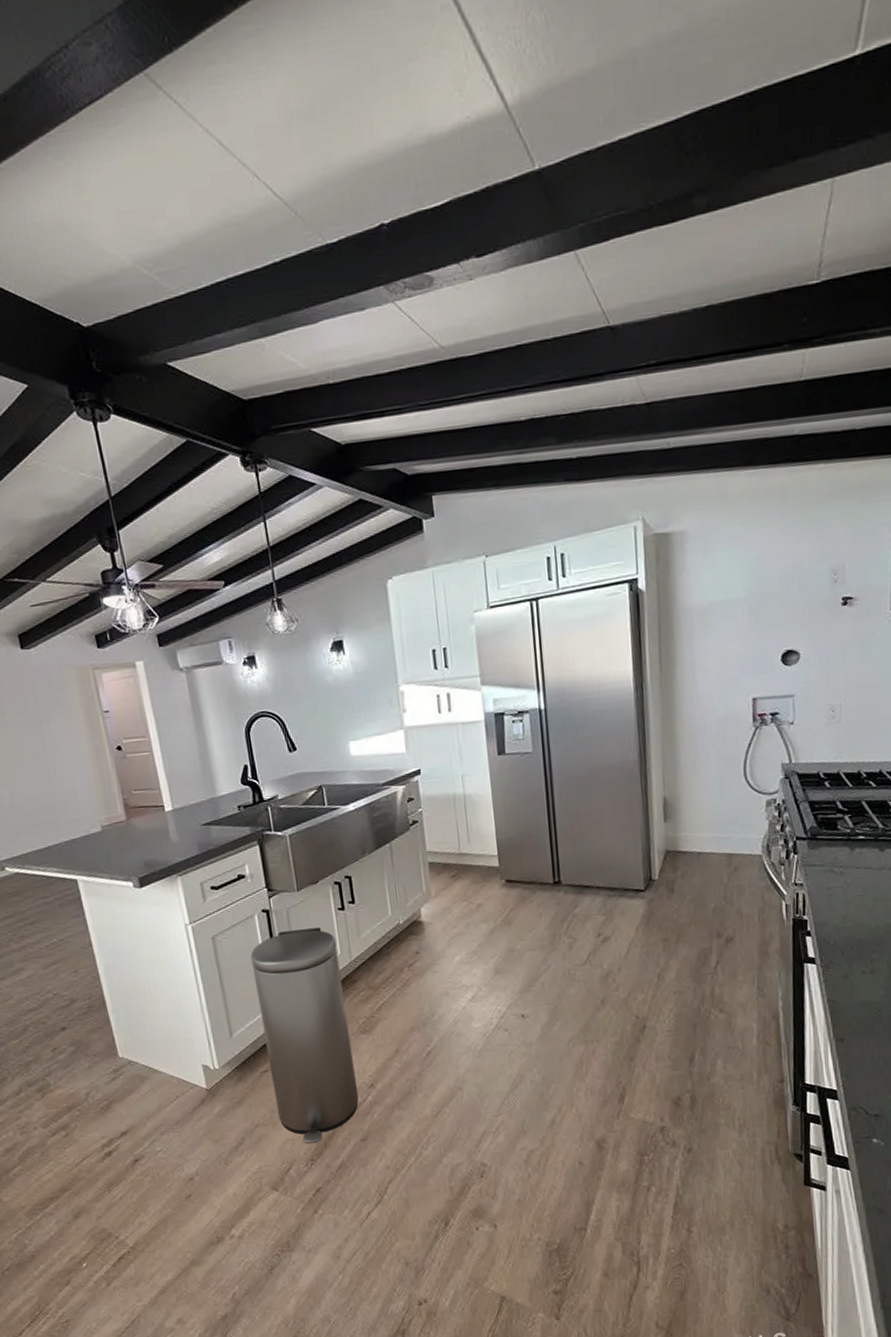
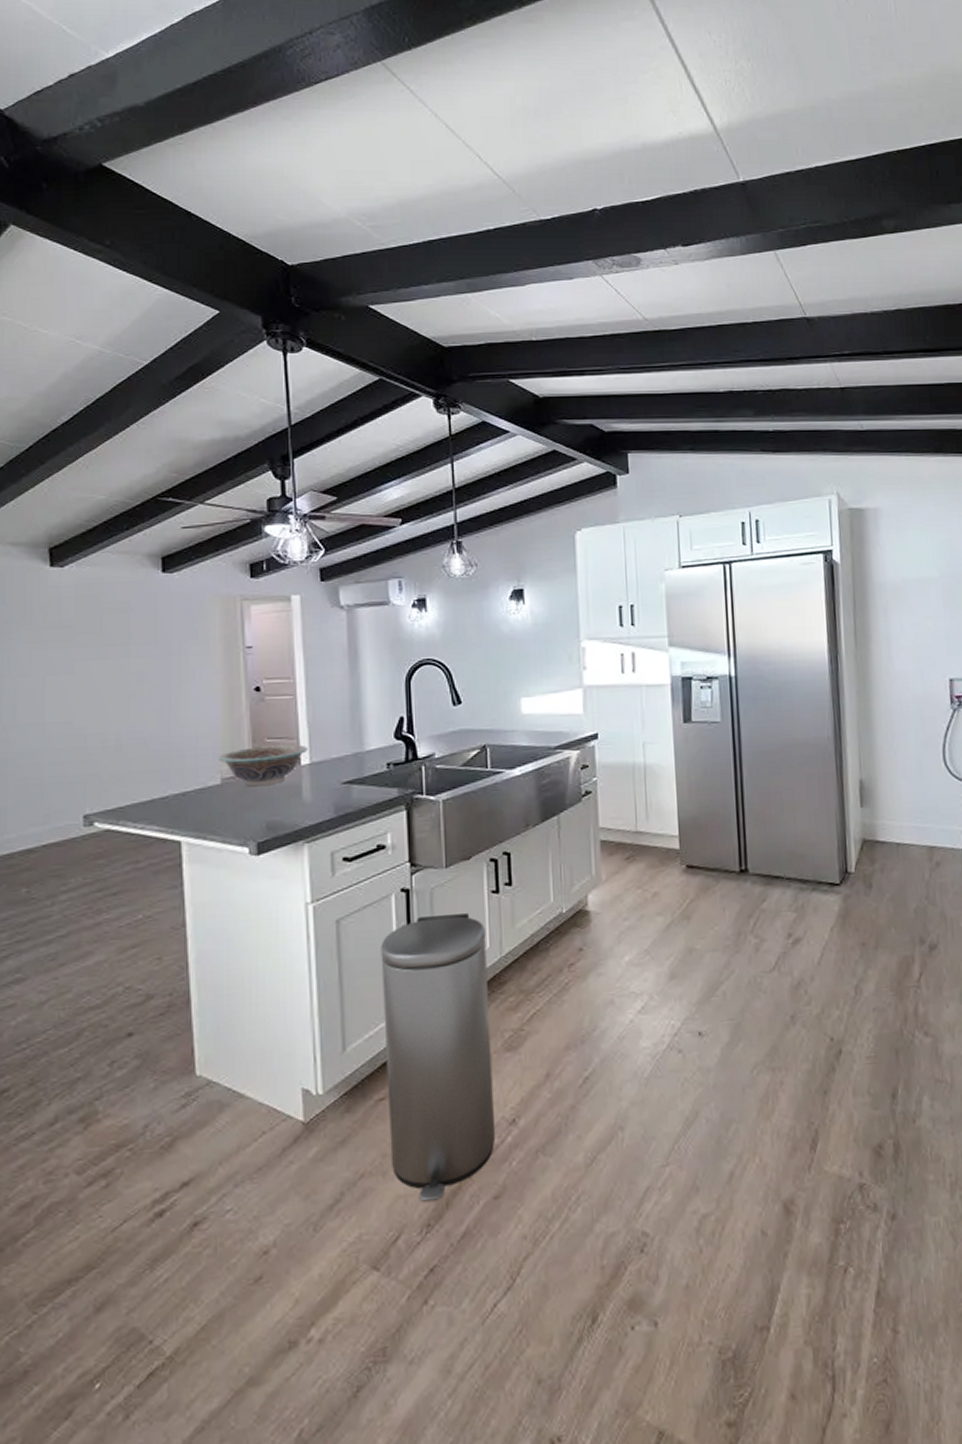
decorative bowl: none [95,794,169,832] -> present [218,744,308,787]

